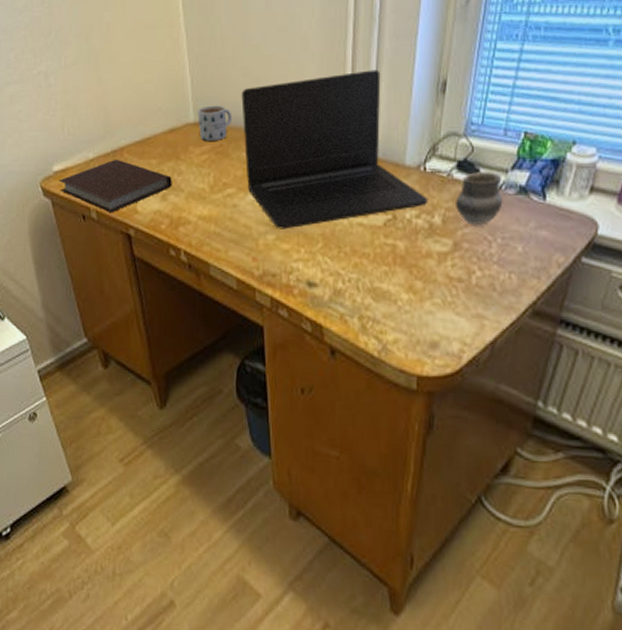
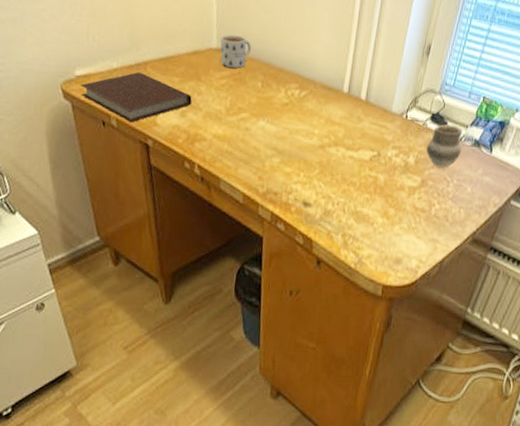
laptop: present [241,69,429,229] -> none [259,24,407,155]

